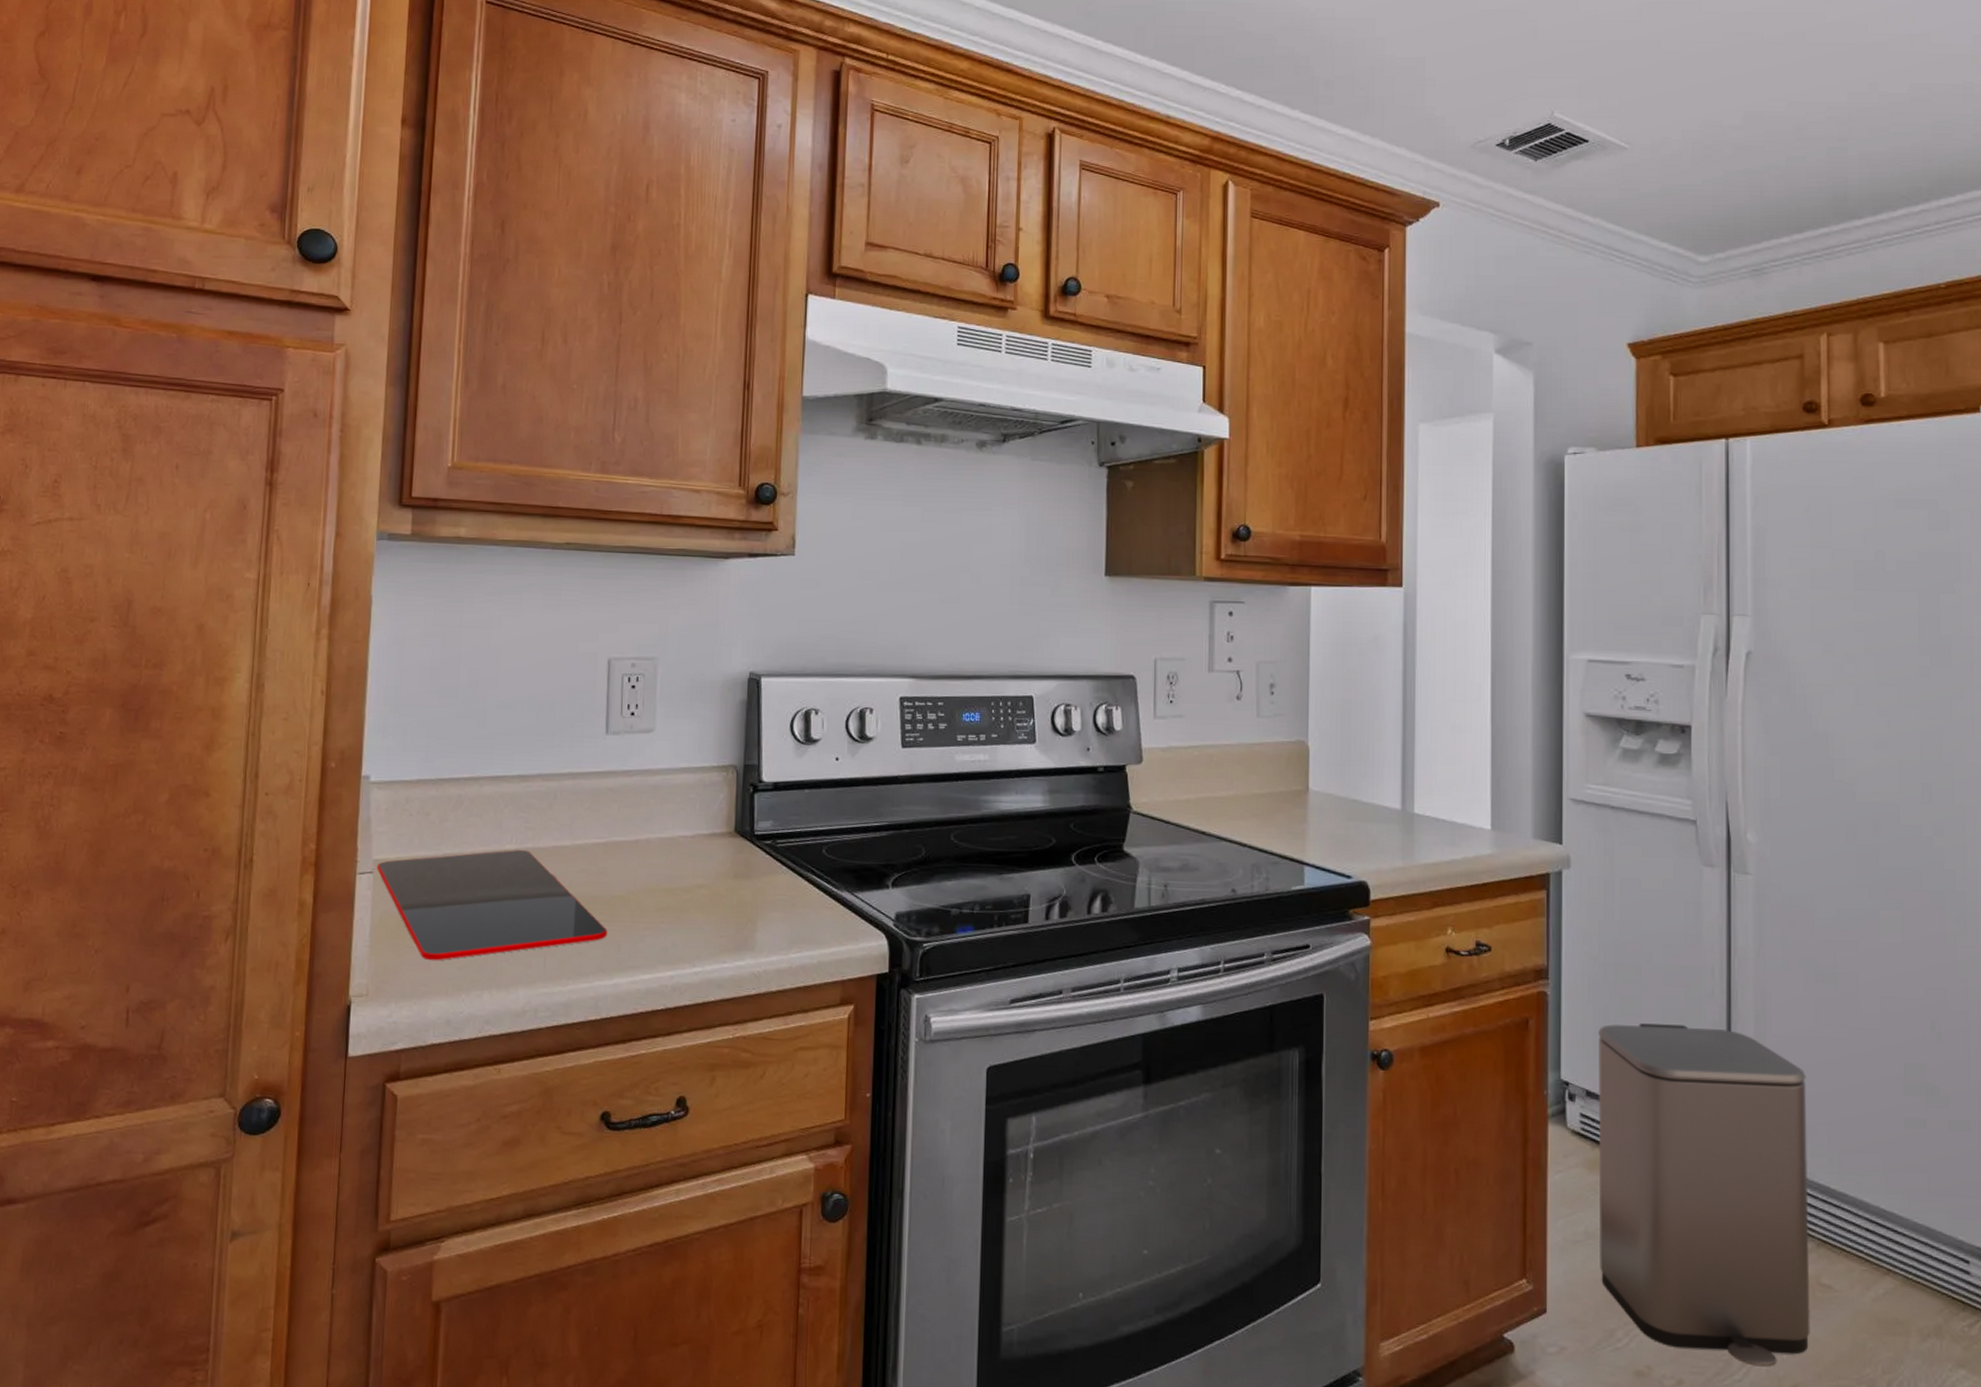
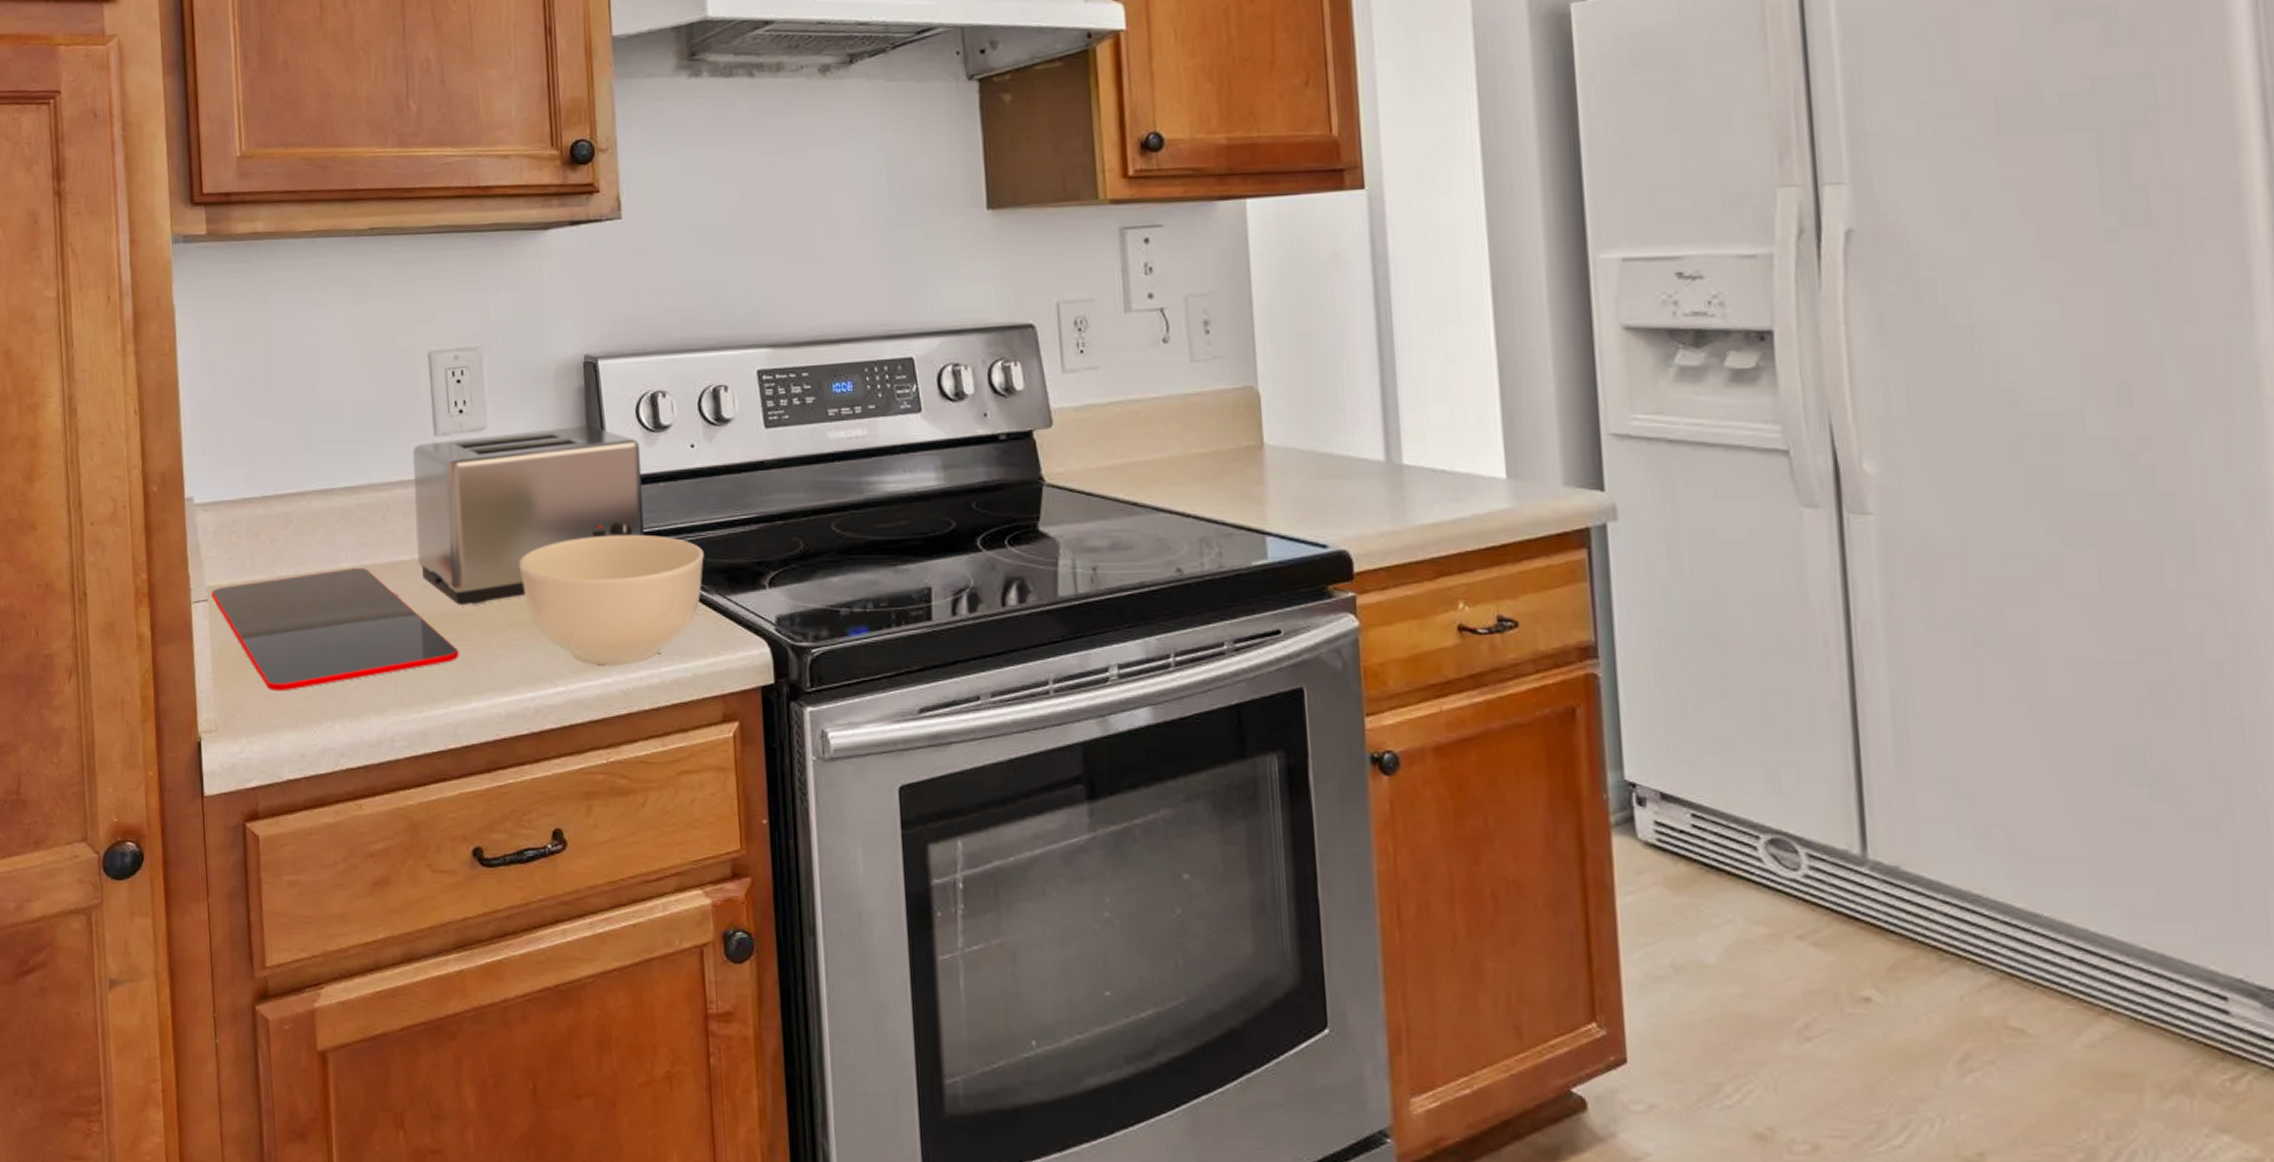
toaster: none [578,734,791,890] -> present [412,426,644,605]
bowl: none [671,833,838,951] -> present [519,534,704,666]
pedal bin: present [1598,1023,1810,1367] -> none [1671,708,1997,1131]

